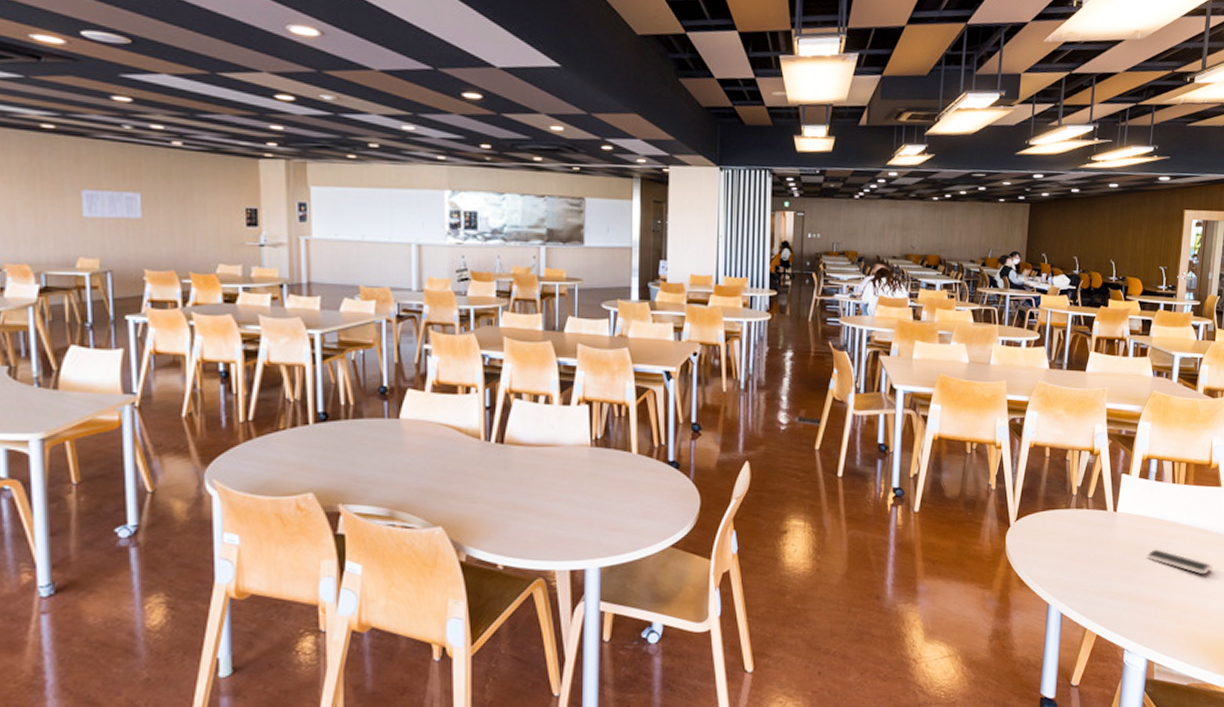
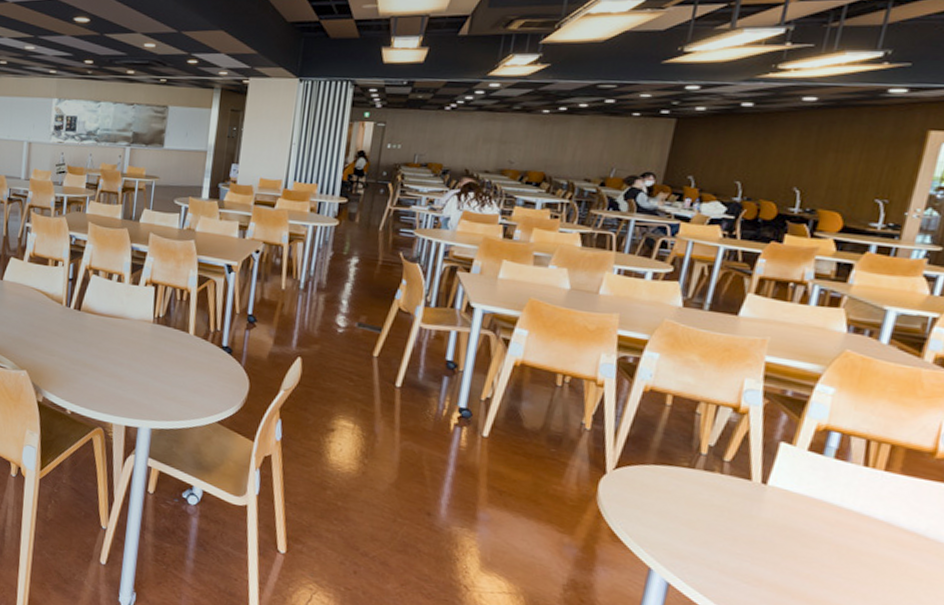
smartphone: present [1146,549,1212,575] -> none [807,539,921,588]

